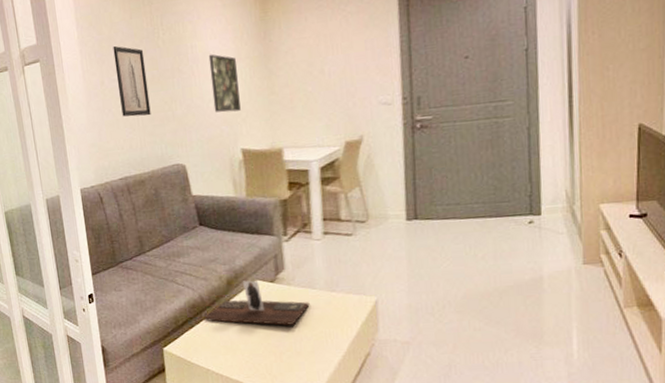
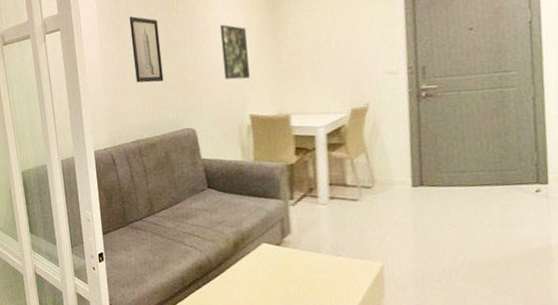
decorative tray: present [204,280,310,326] -> none [210,243,316,289]

